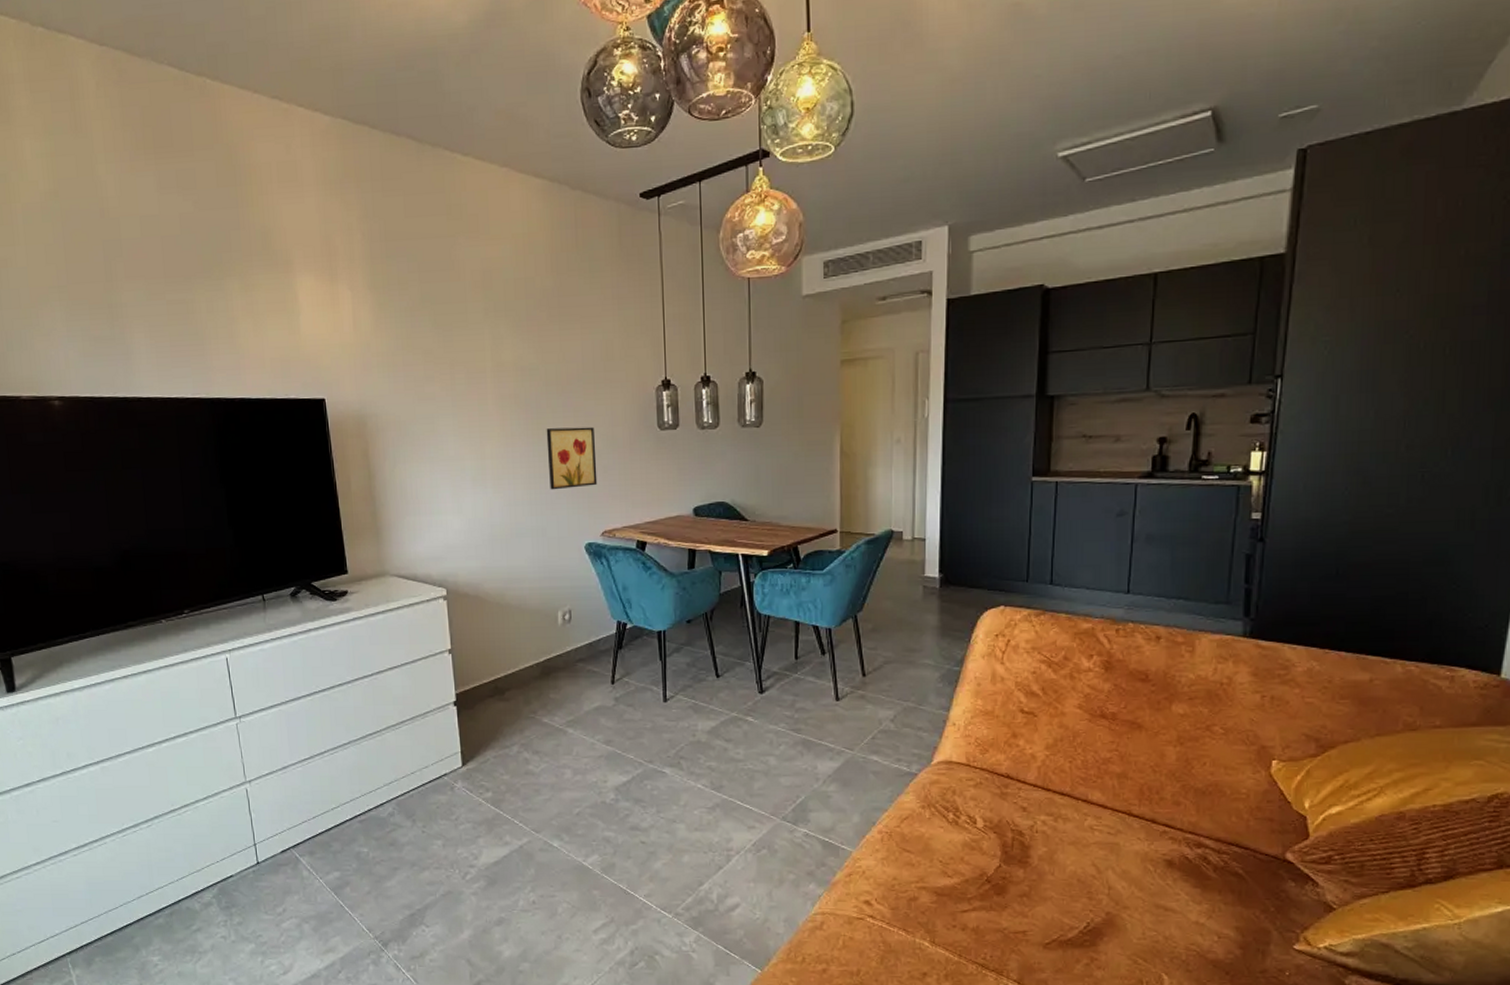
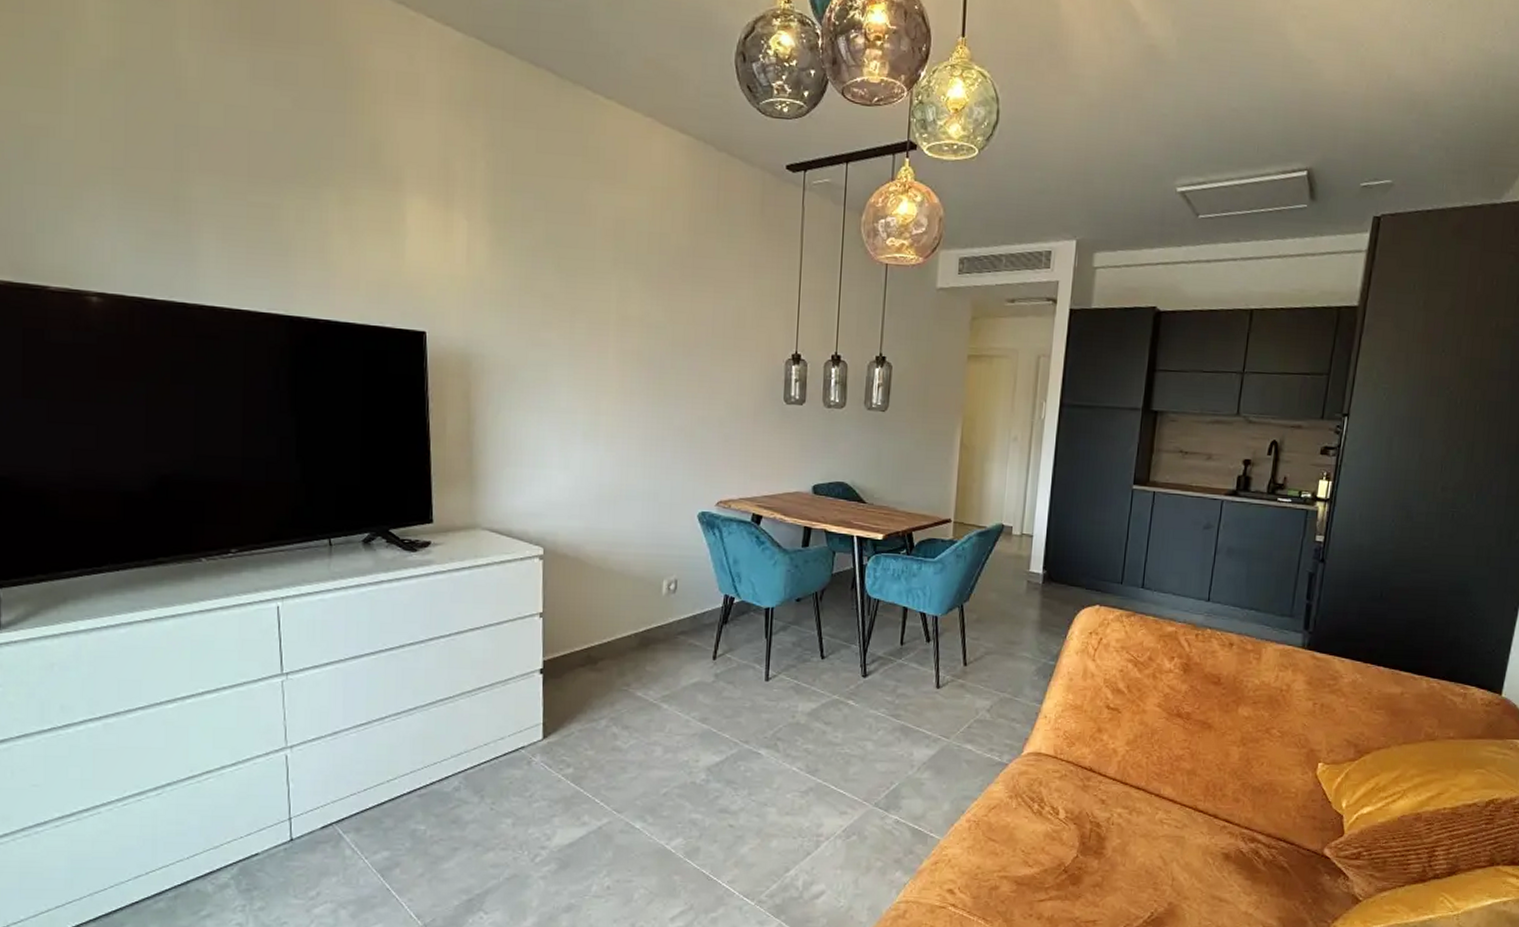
wall art: present [546,426,598,490] -> none [666,390,719,455]

